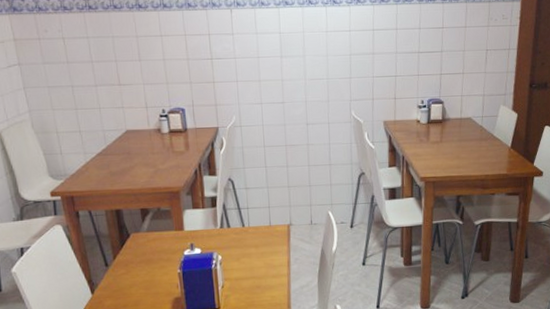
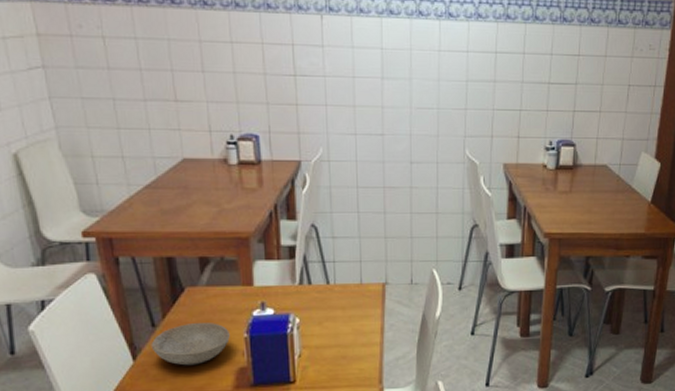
bowl: none [105,261,167,297] -> present [151,323,230,366]

